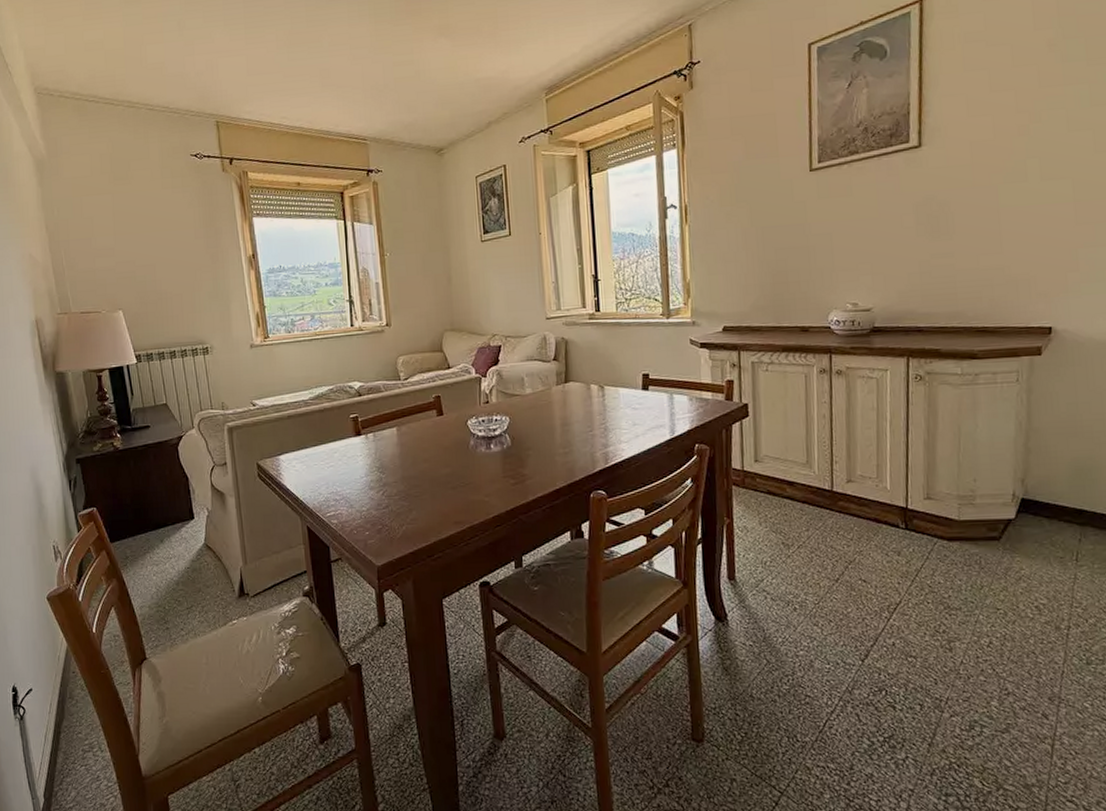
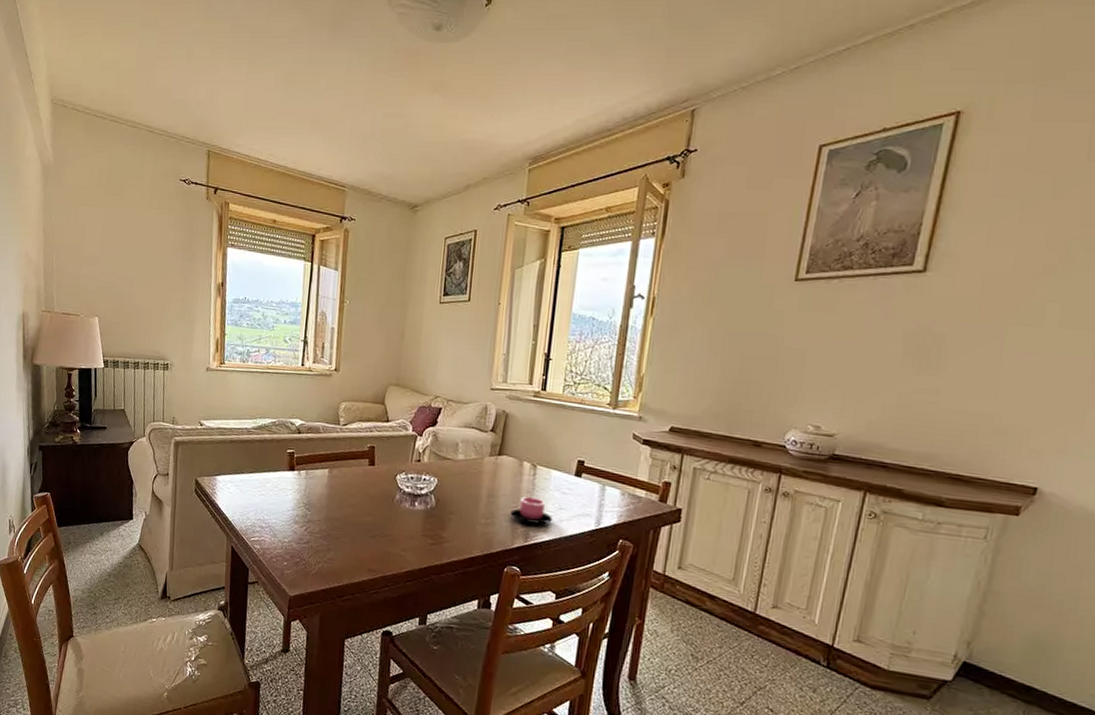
cup: none [587,417,628,445] -> present [511,496,552,525]

